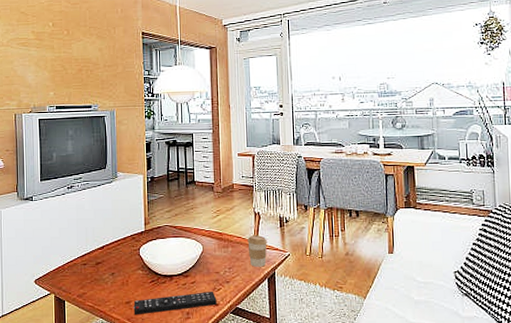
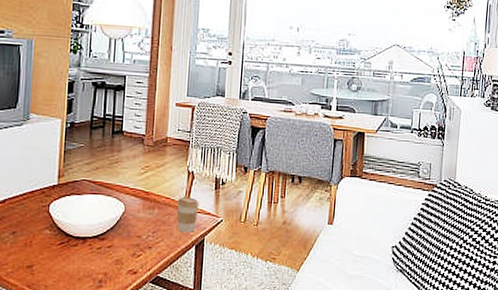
remote control: present [133,291,217,315] -> none [36,256,136,282]

